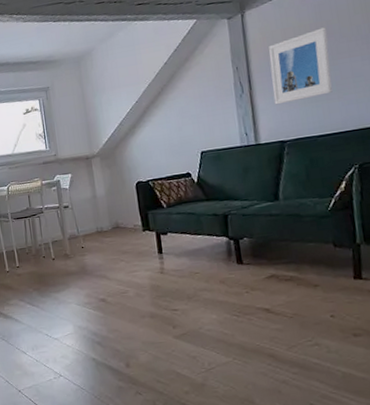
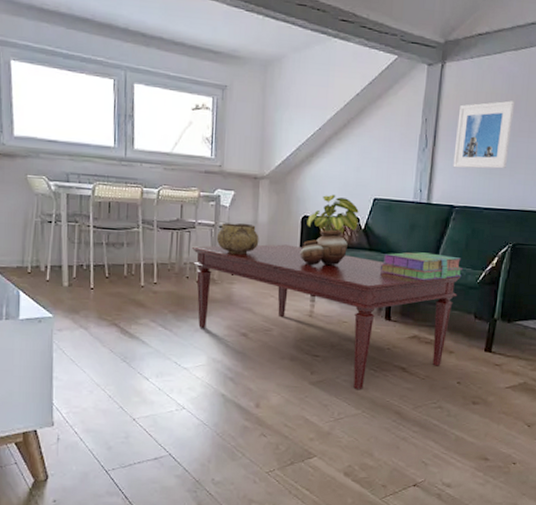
coffee table: none [44,207,310,338] -> present [193,244,461,390]
decorative bowl: none [62,199,101,229] -> present [216,223,259,255]
potted plant: none [140,156,191,226] -> present [300,194,359,266]
stack of books: none [220,189,310,220] -> present [379,252,462,281]

